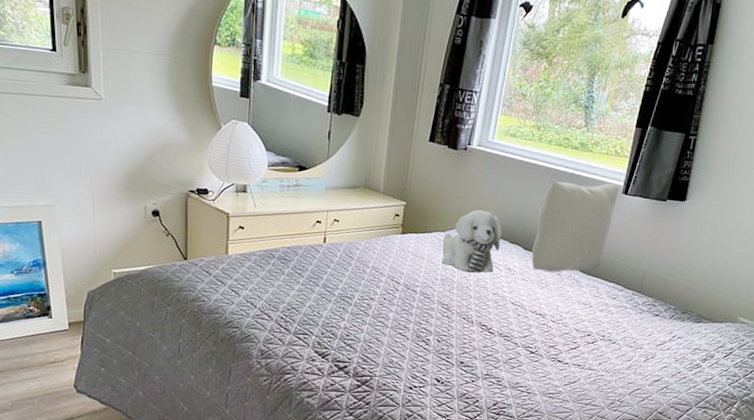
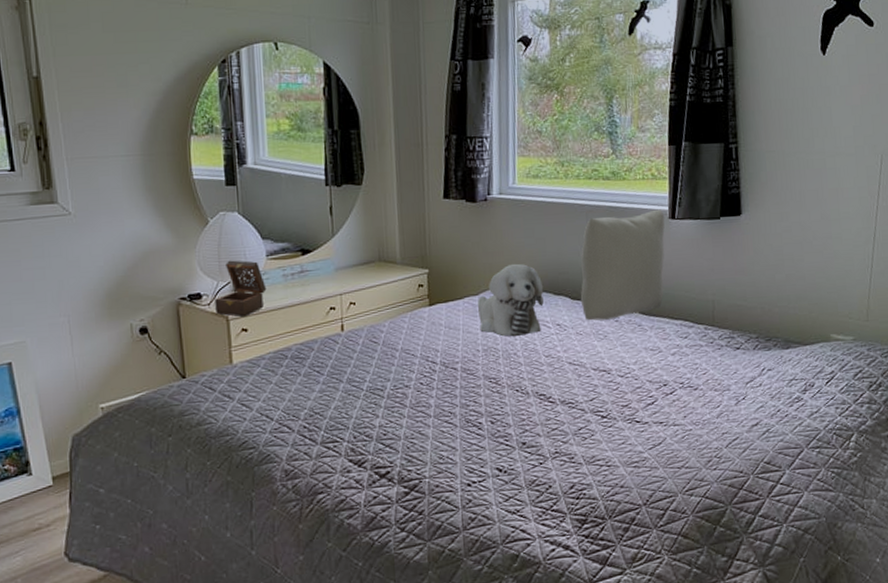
jewelry box: none [219,164,265,216] -> present [215,260,267,317]

